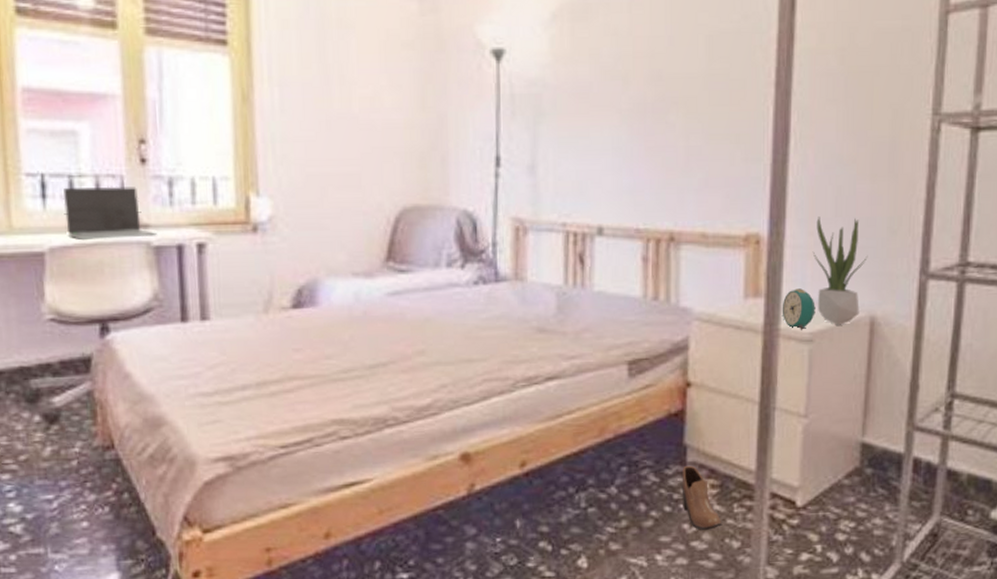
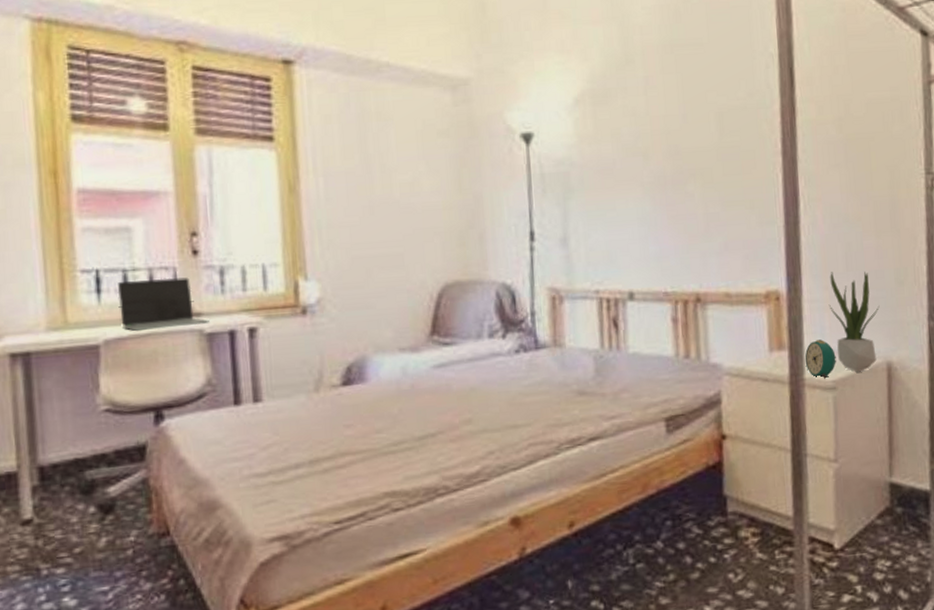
shoe: present [681,465,723,530] -> none [724,515,766,579]

